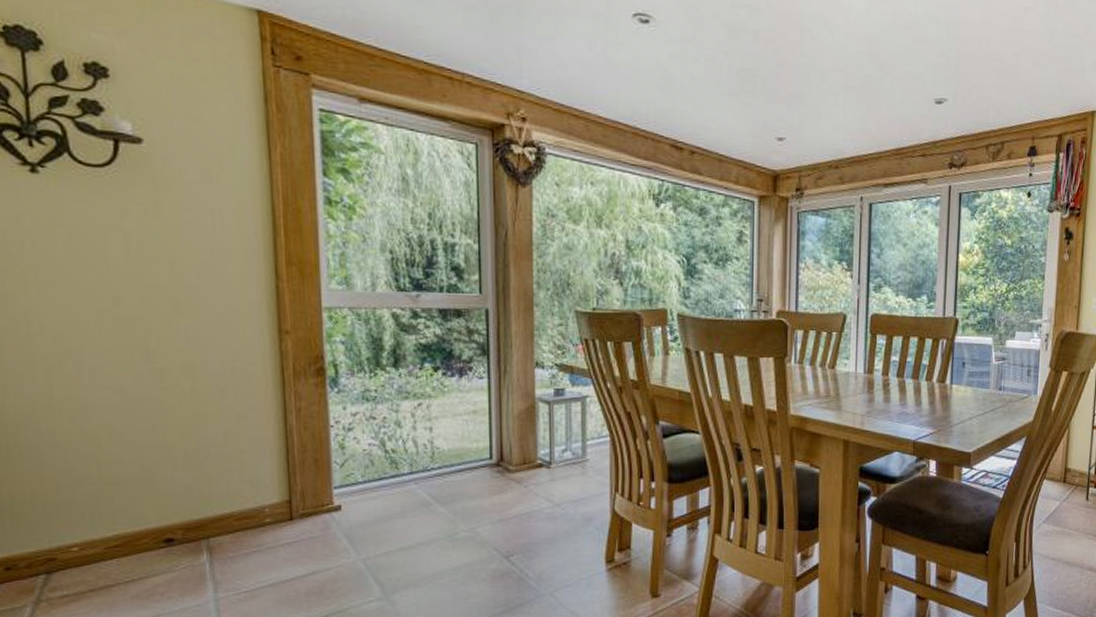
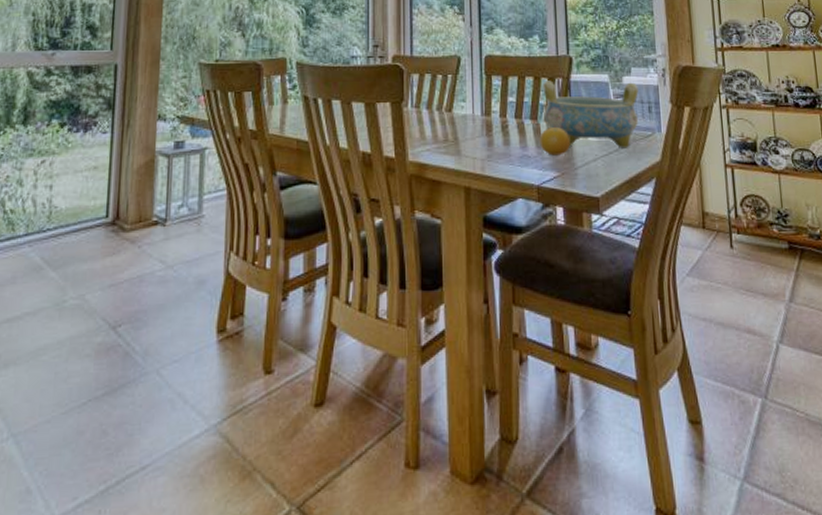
fruit: none [919,387,949,414] -> present [540,127,571,156]
decorative bowl: none [925,341,1020,409] -> present [543,80,639,148]

